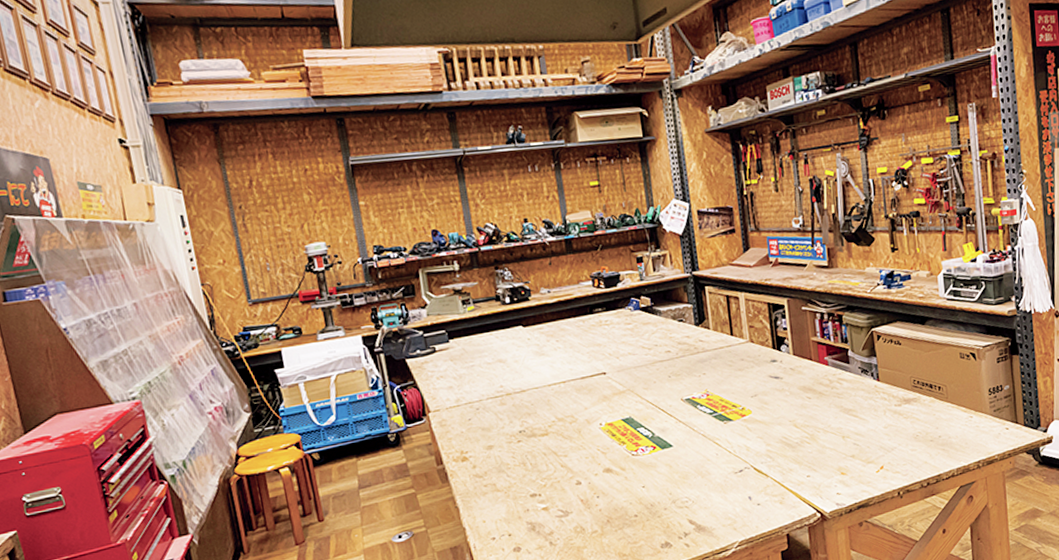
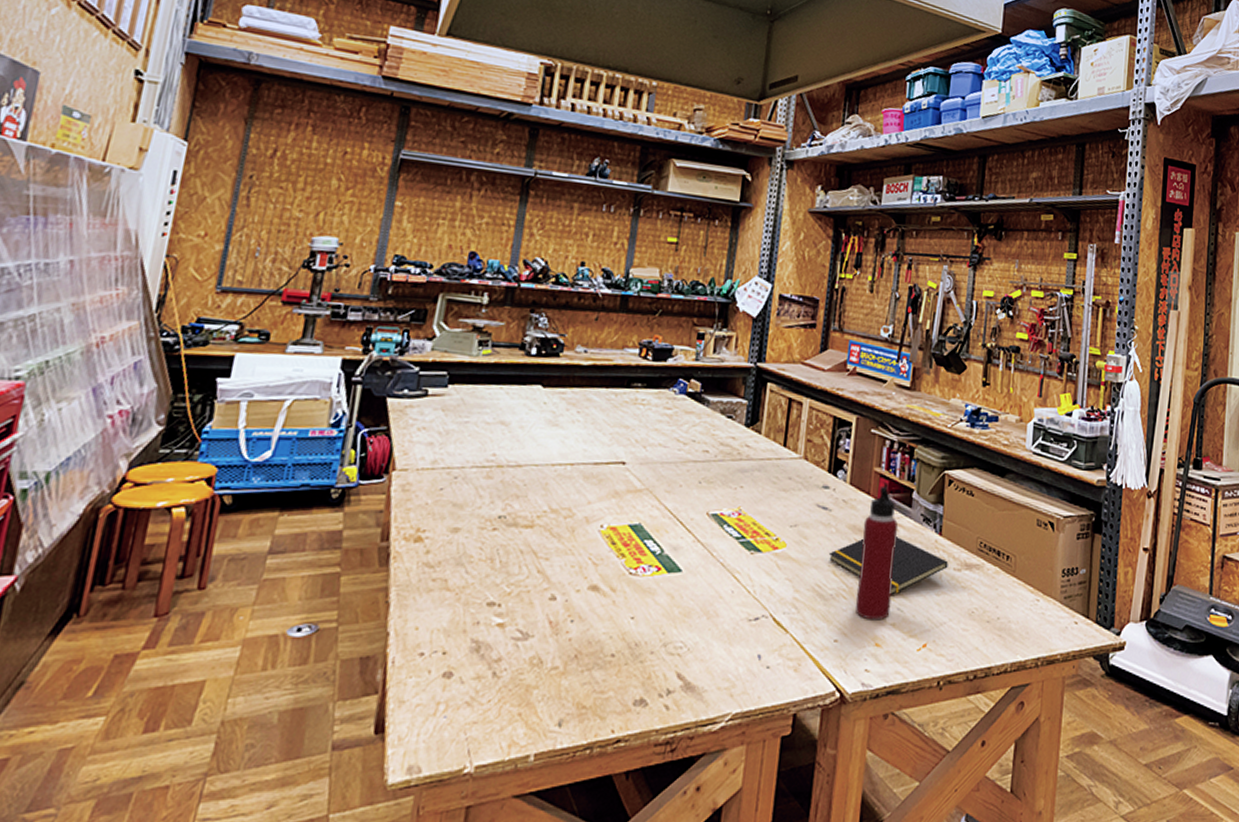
notepad: none [787,388,890,435] -> present [828,537,948,595]
water bottle: none [811,348,848,456] -> present [855,483,899,621]

